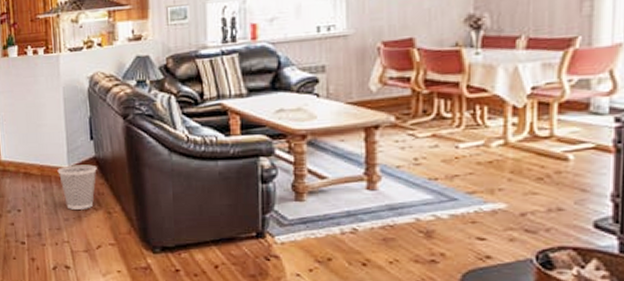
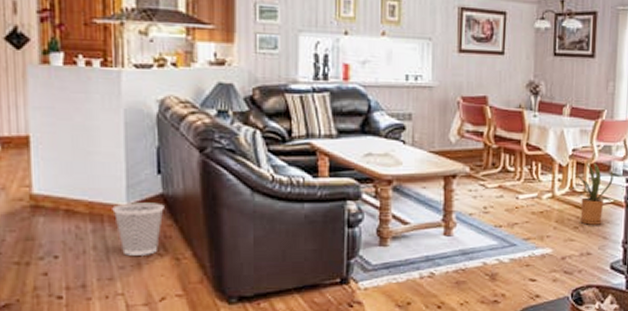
house plant: none [529,100,595,175] -> present [570,162,614,225]

